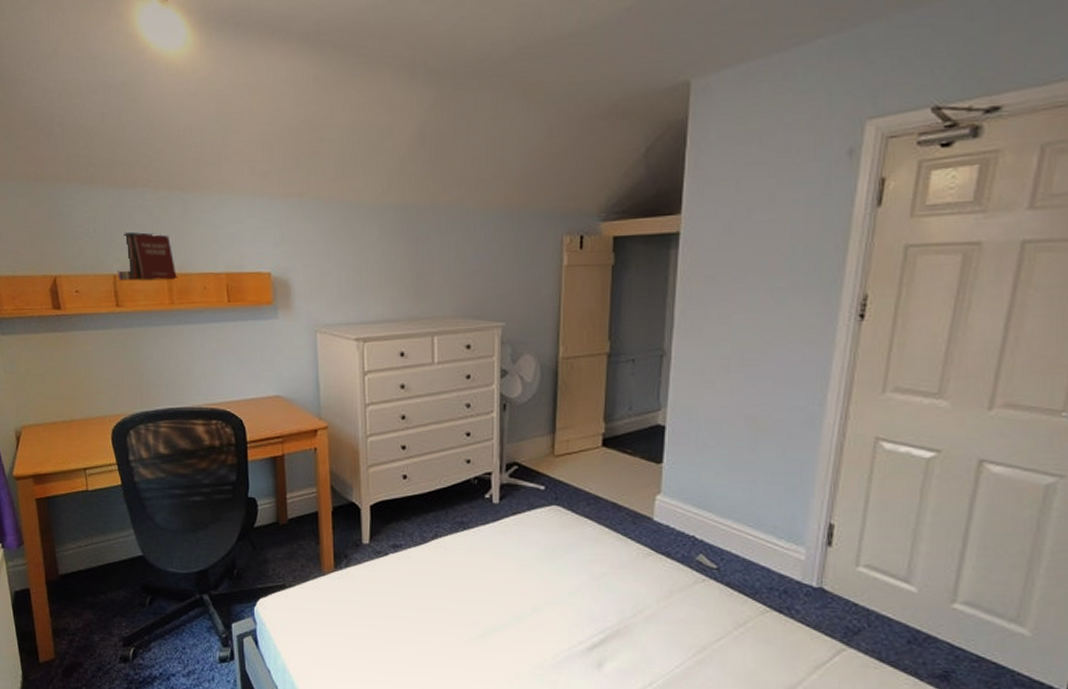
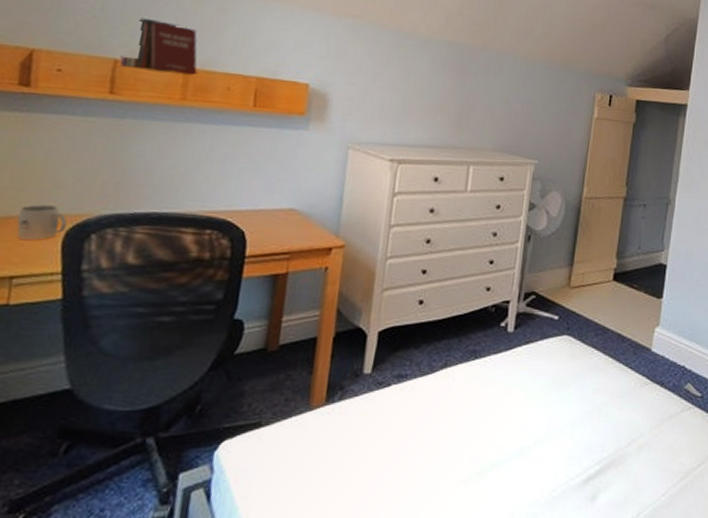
mug: none [78,409,111,439] -> present [16,205,67,242]

